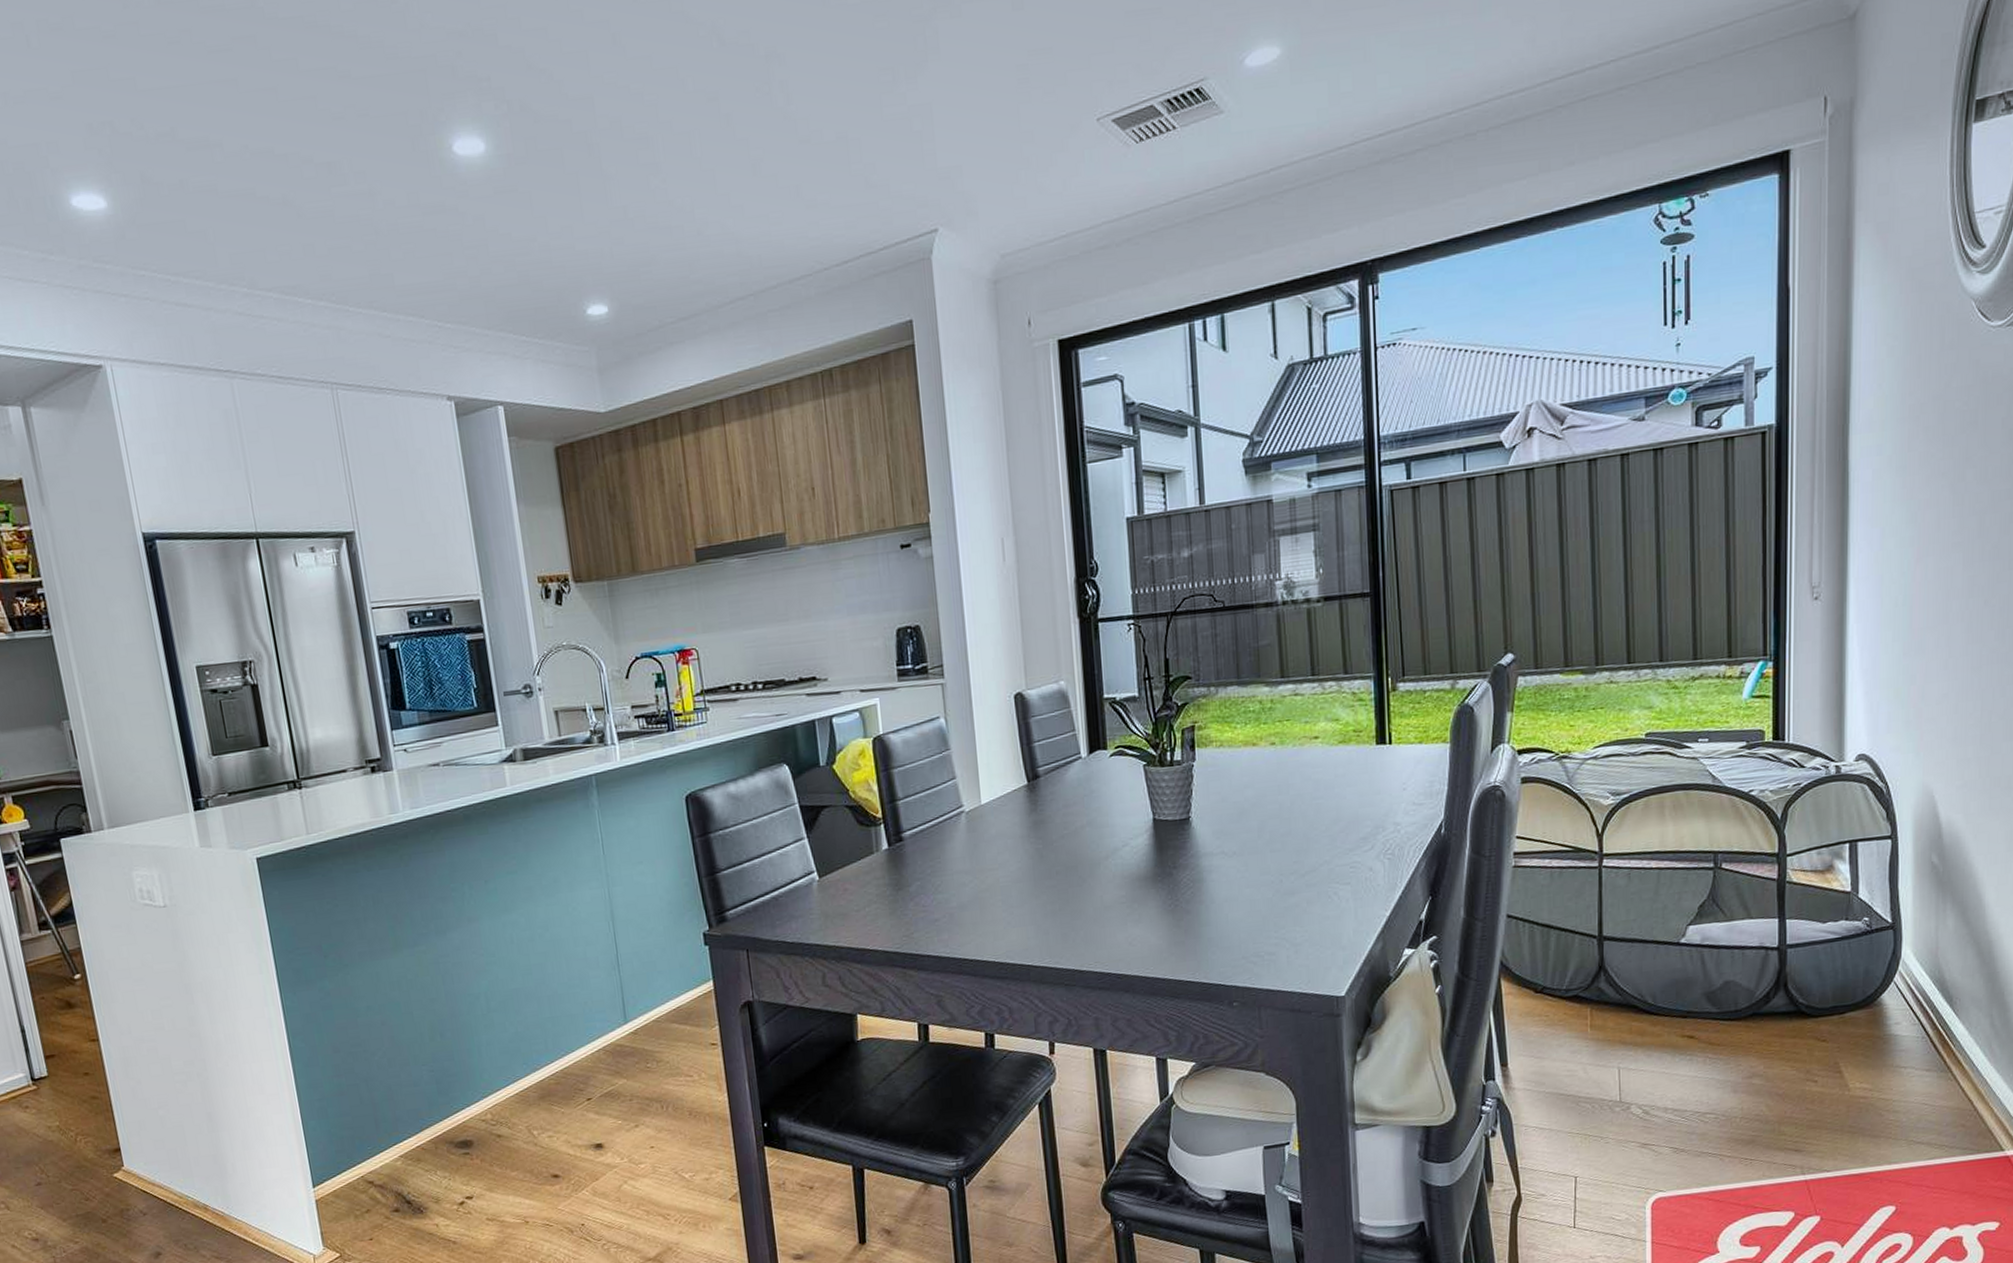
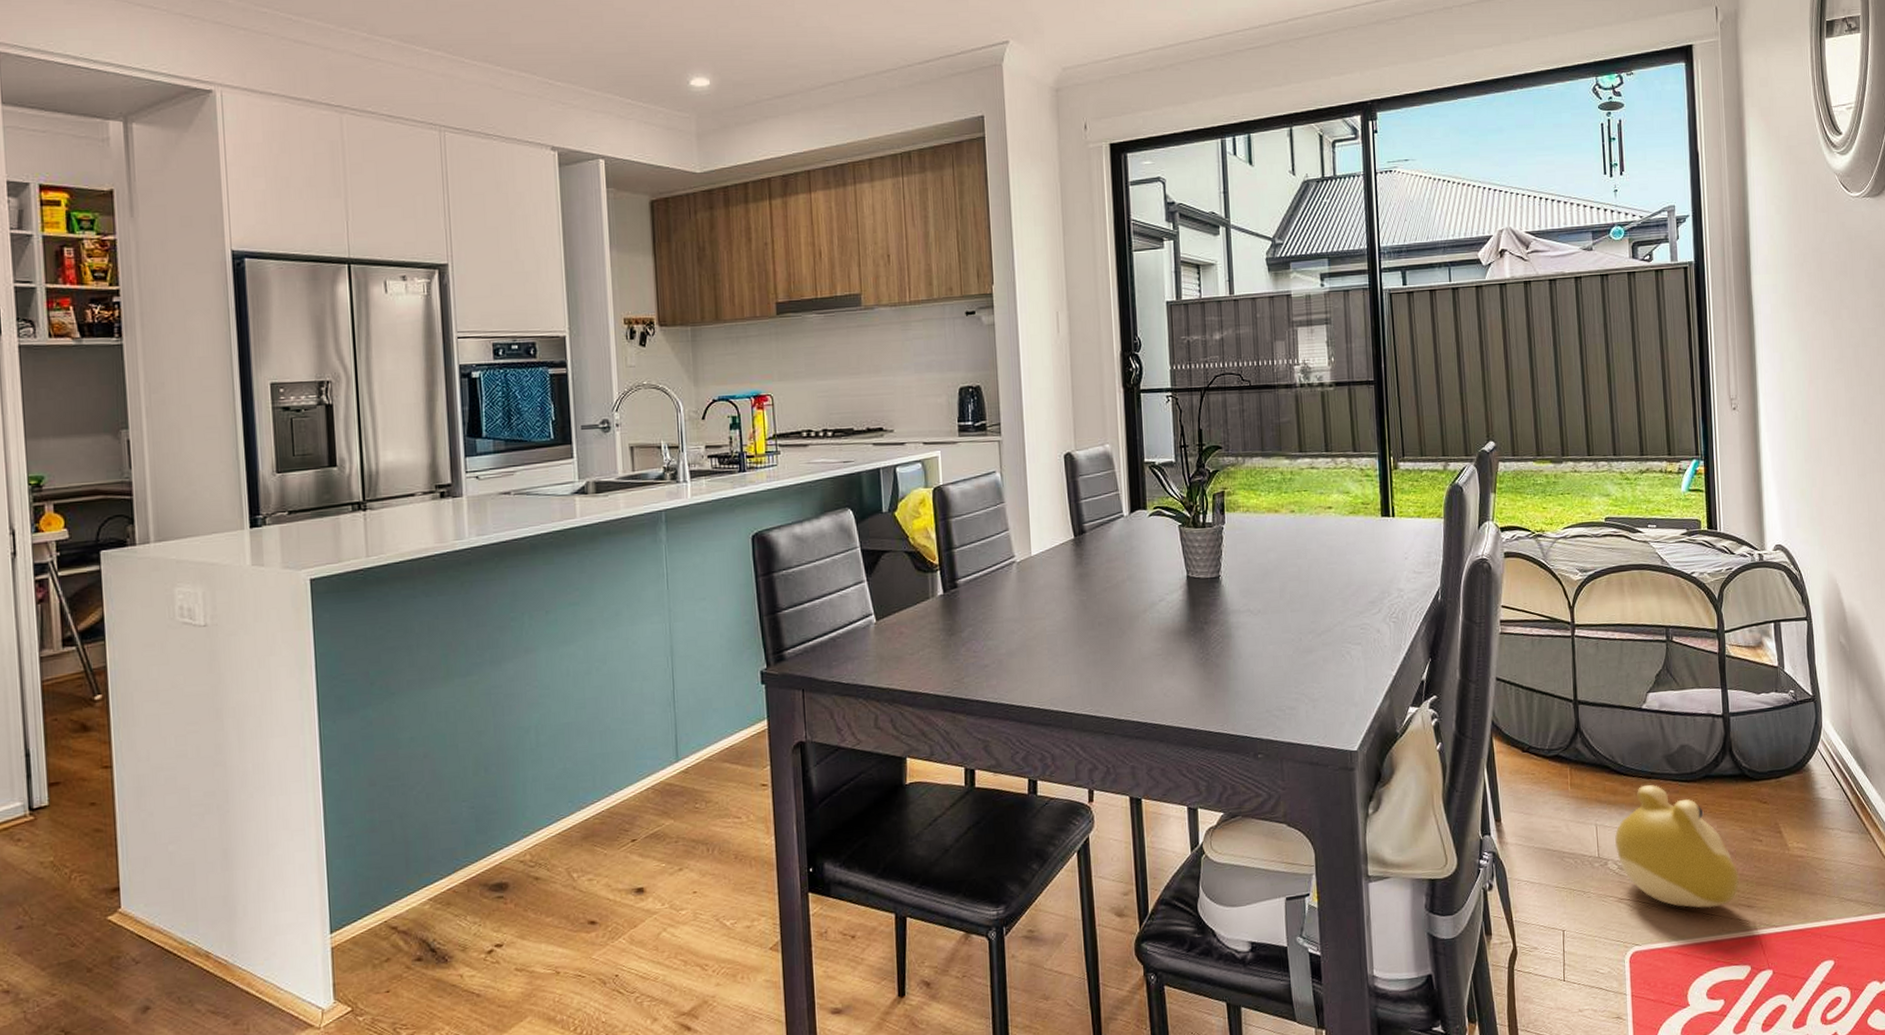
plush toy: none [1639,1024,1787,1153] -> present [1614,784,1740,909]

